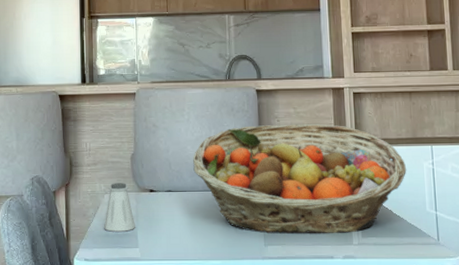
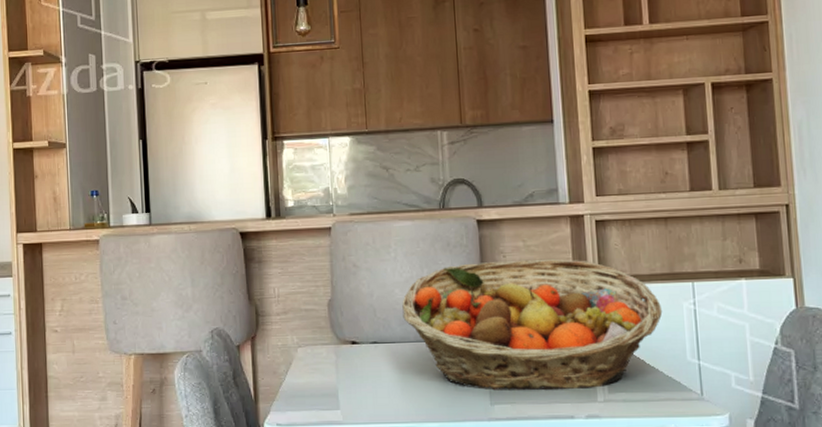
saltshaker: present [104,183,135,232] -> none [298,334,336,391]

